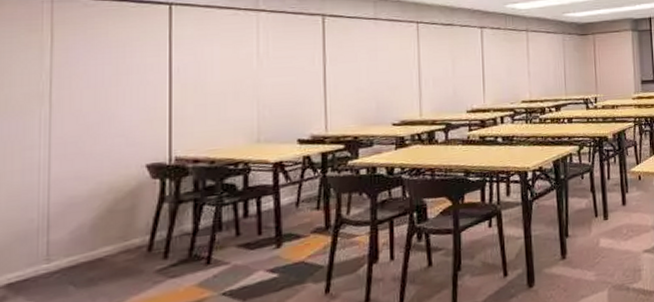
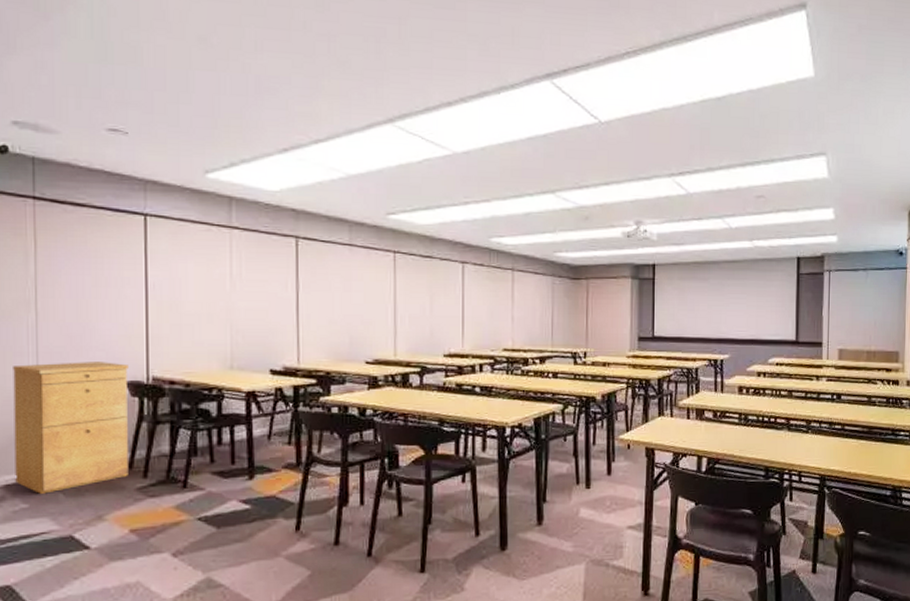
filing cabinet: none [19,147,150,289] -> present [13,362,128,494]

